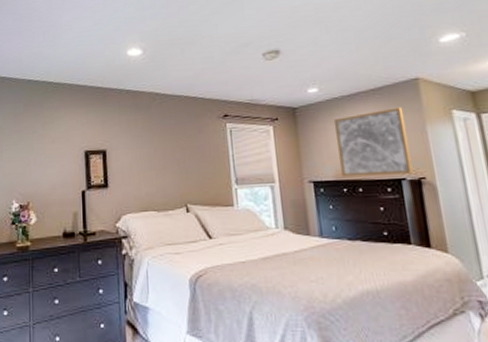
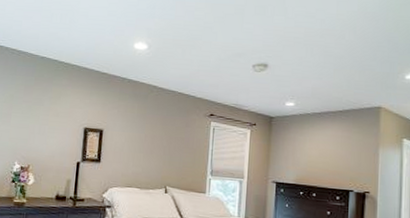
wall art: present [333,107,413,177] -> none [301,129,363,187]

